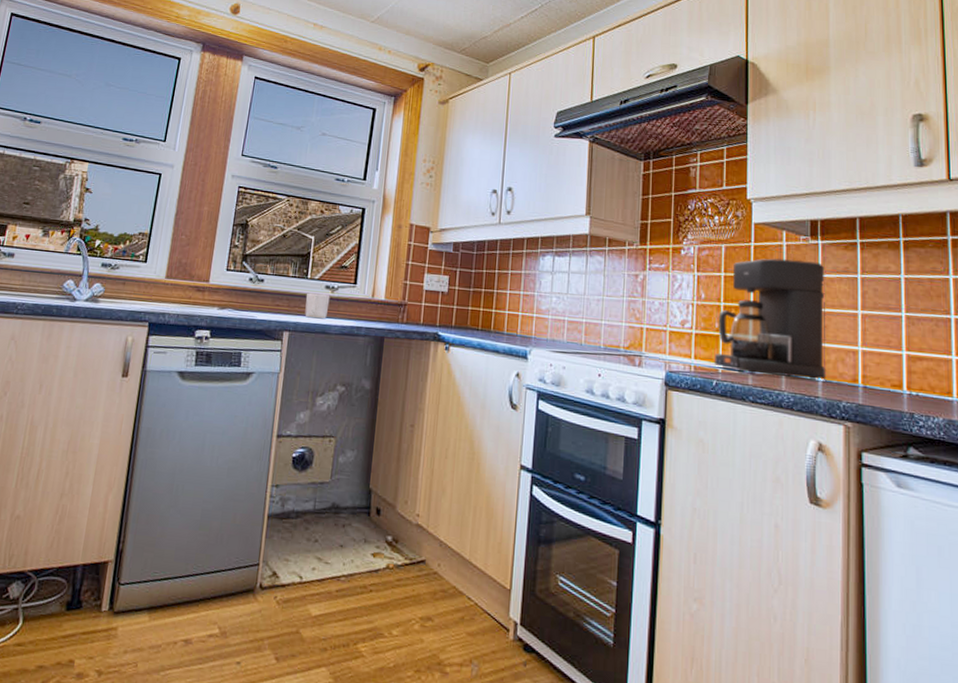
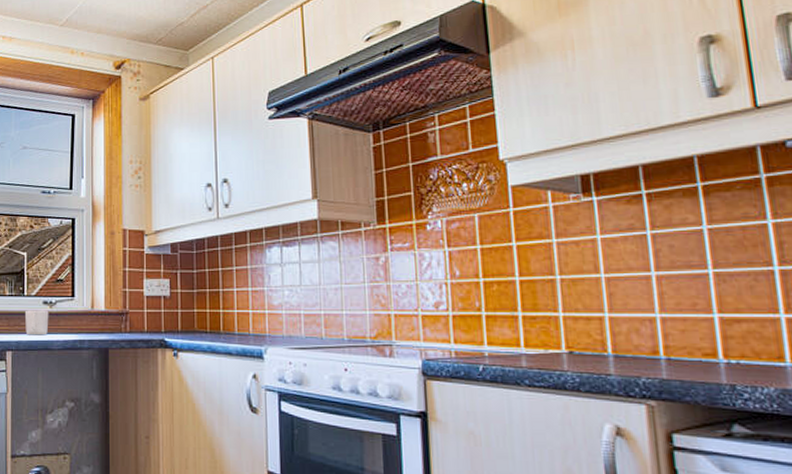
coffee maker: present [715,258,826,380] -> none [478,222,619,356]

